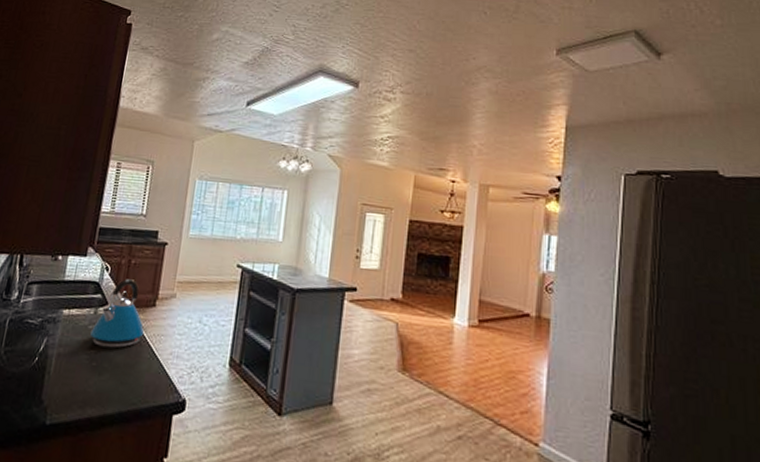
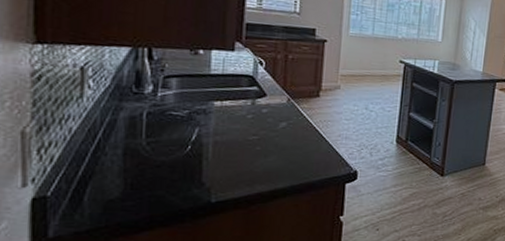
kettle: present [90,279,145,348] -> none [250,73,310,134]

